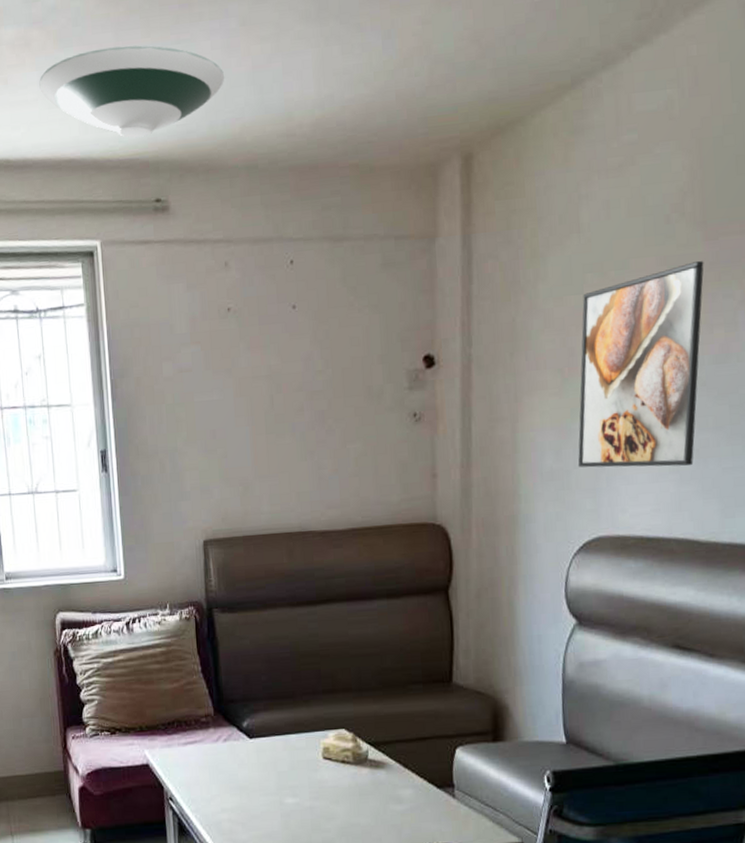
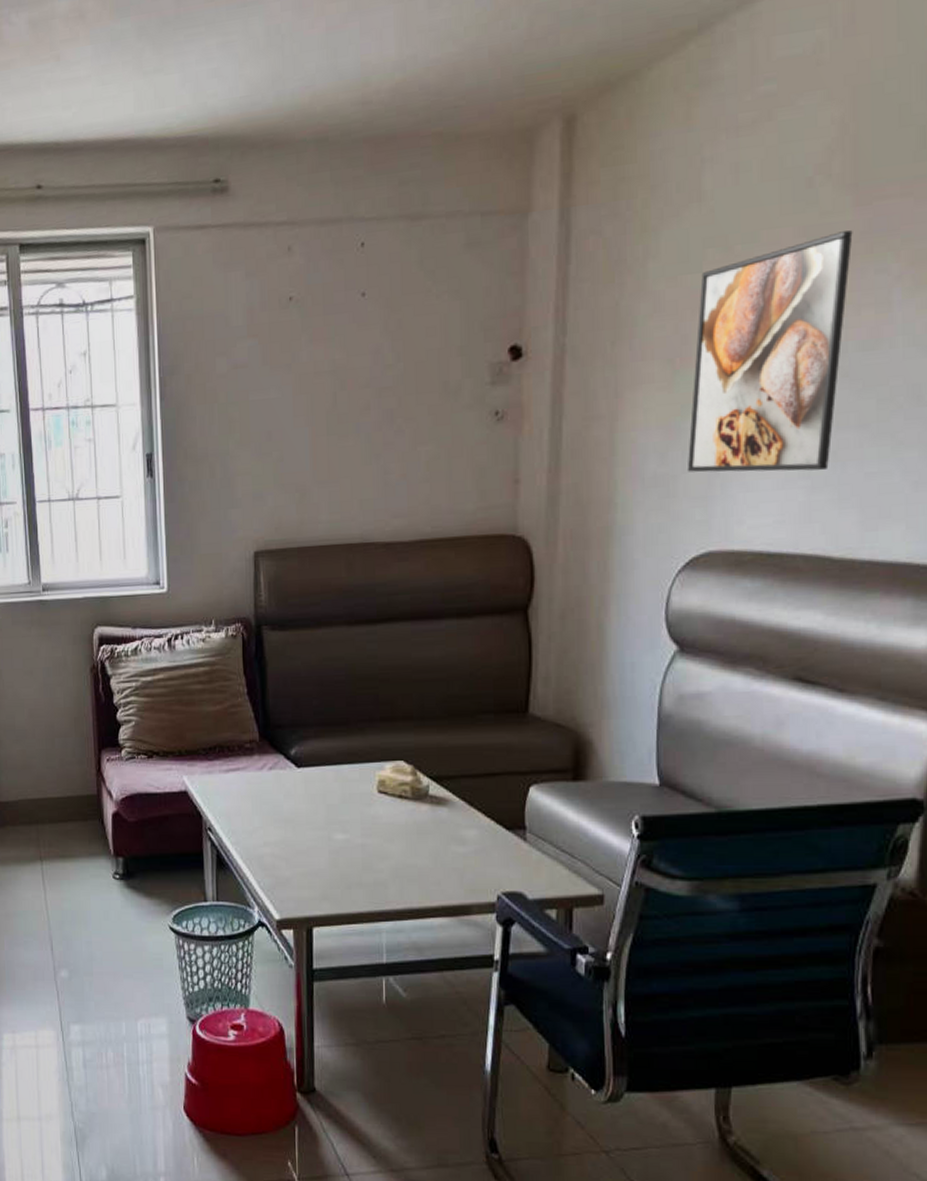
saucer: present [39,45,225,138] -> none [93,10,295,114]

